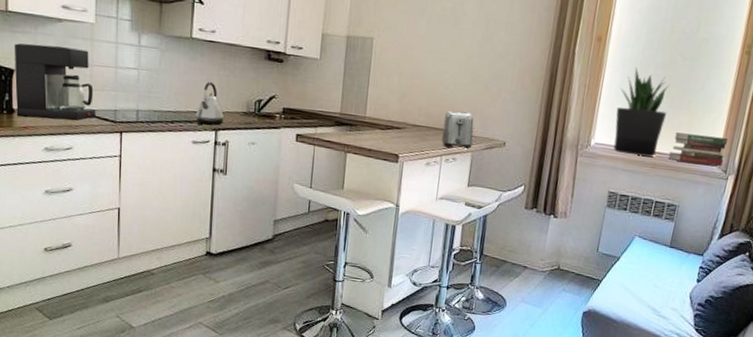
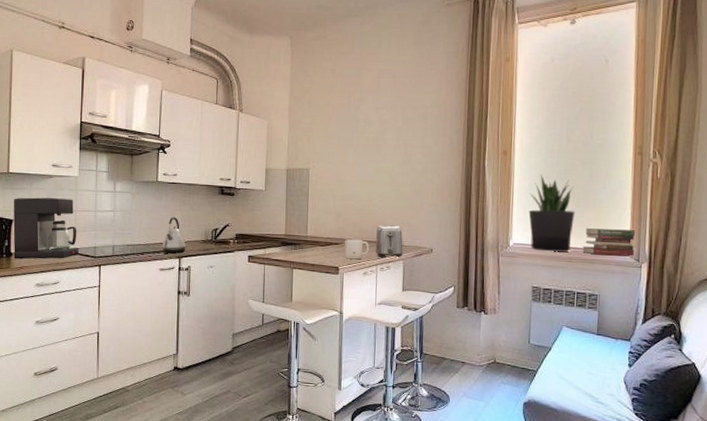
mug: none [406,124,435,148] -> present [344,239,369,260]

